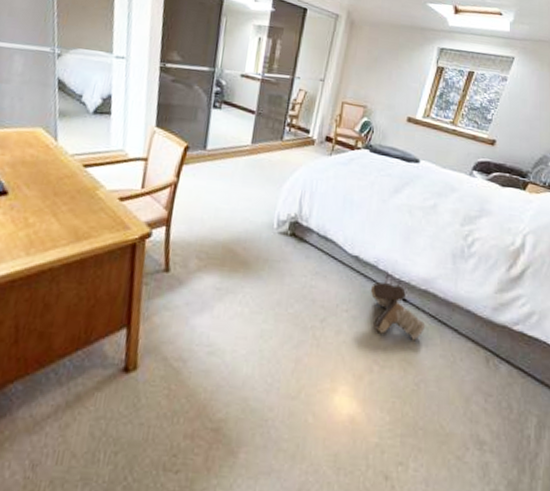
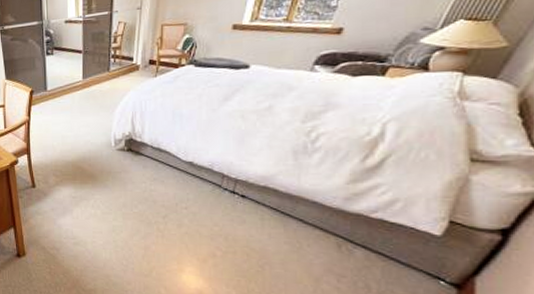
boots: present [370,281,426,341] -> none [207,182,267,231]

